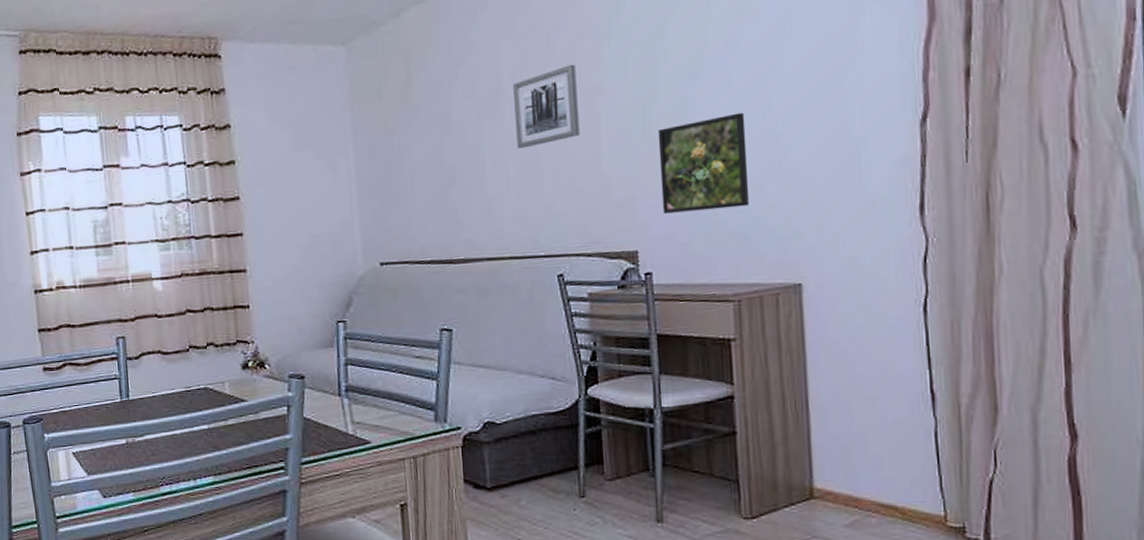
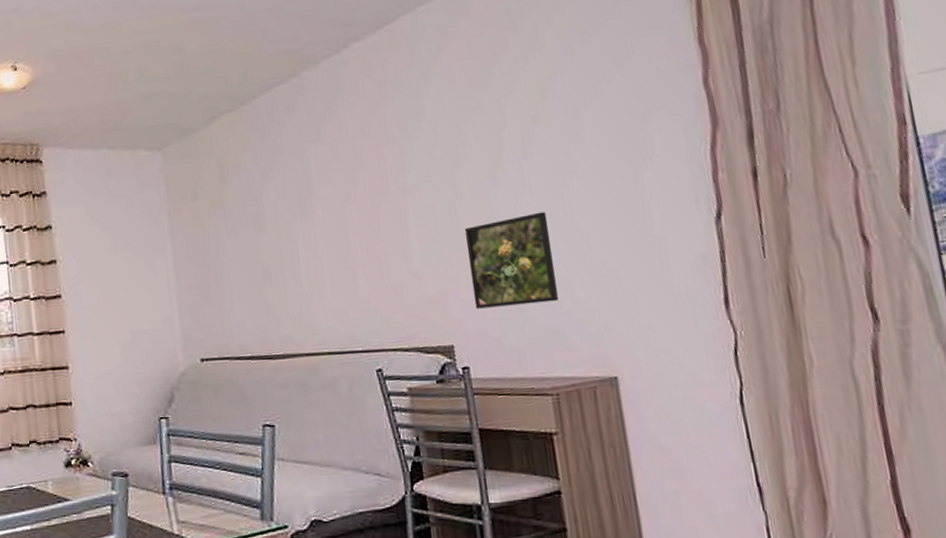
wall art: present [513,64,580,149] -> none [323,167,390,247]

